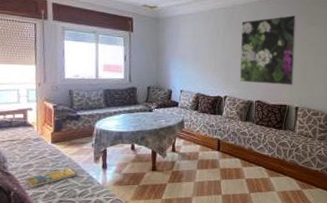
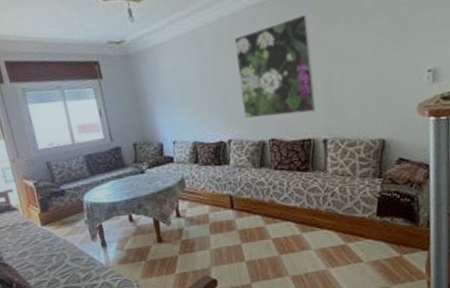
booklet: present [26,168,76,188] -> none [24,251,76,277]

